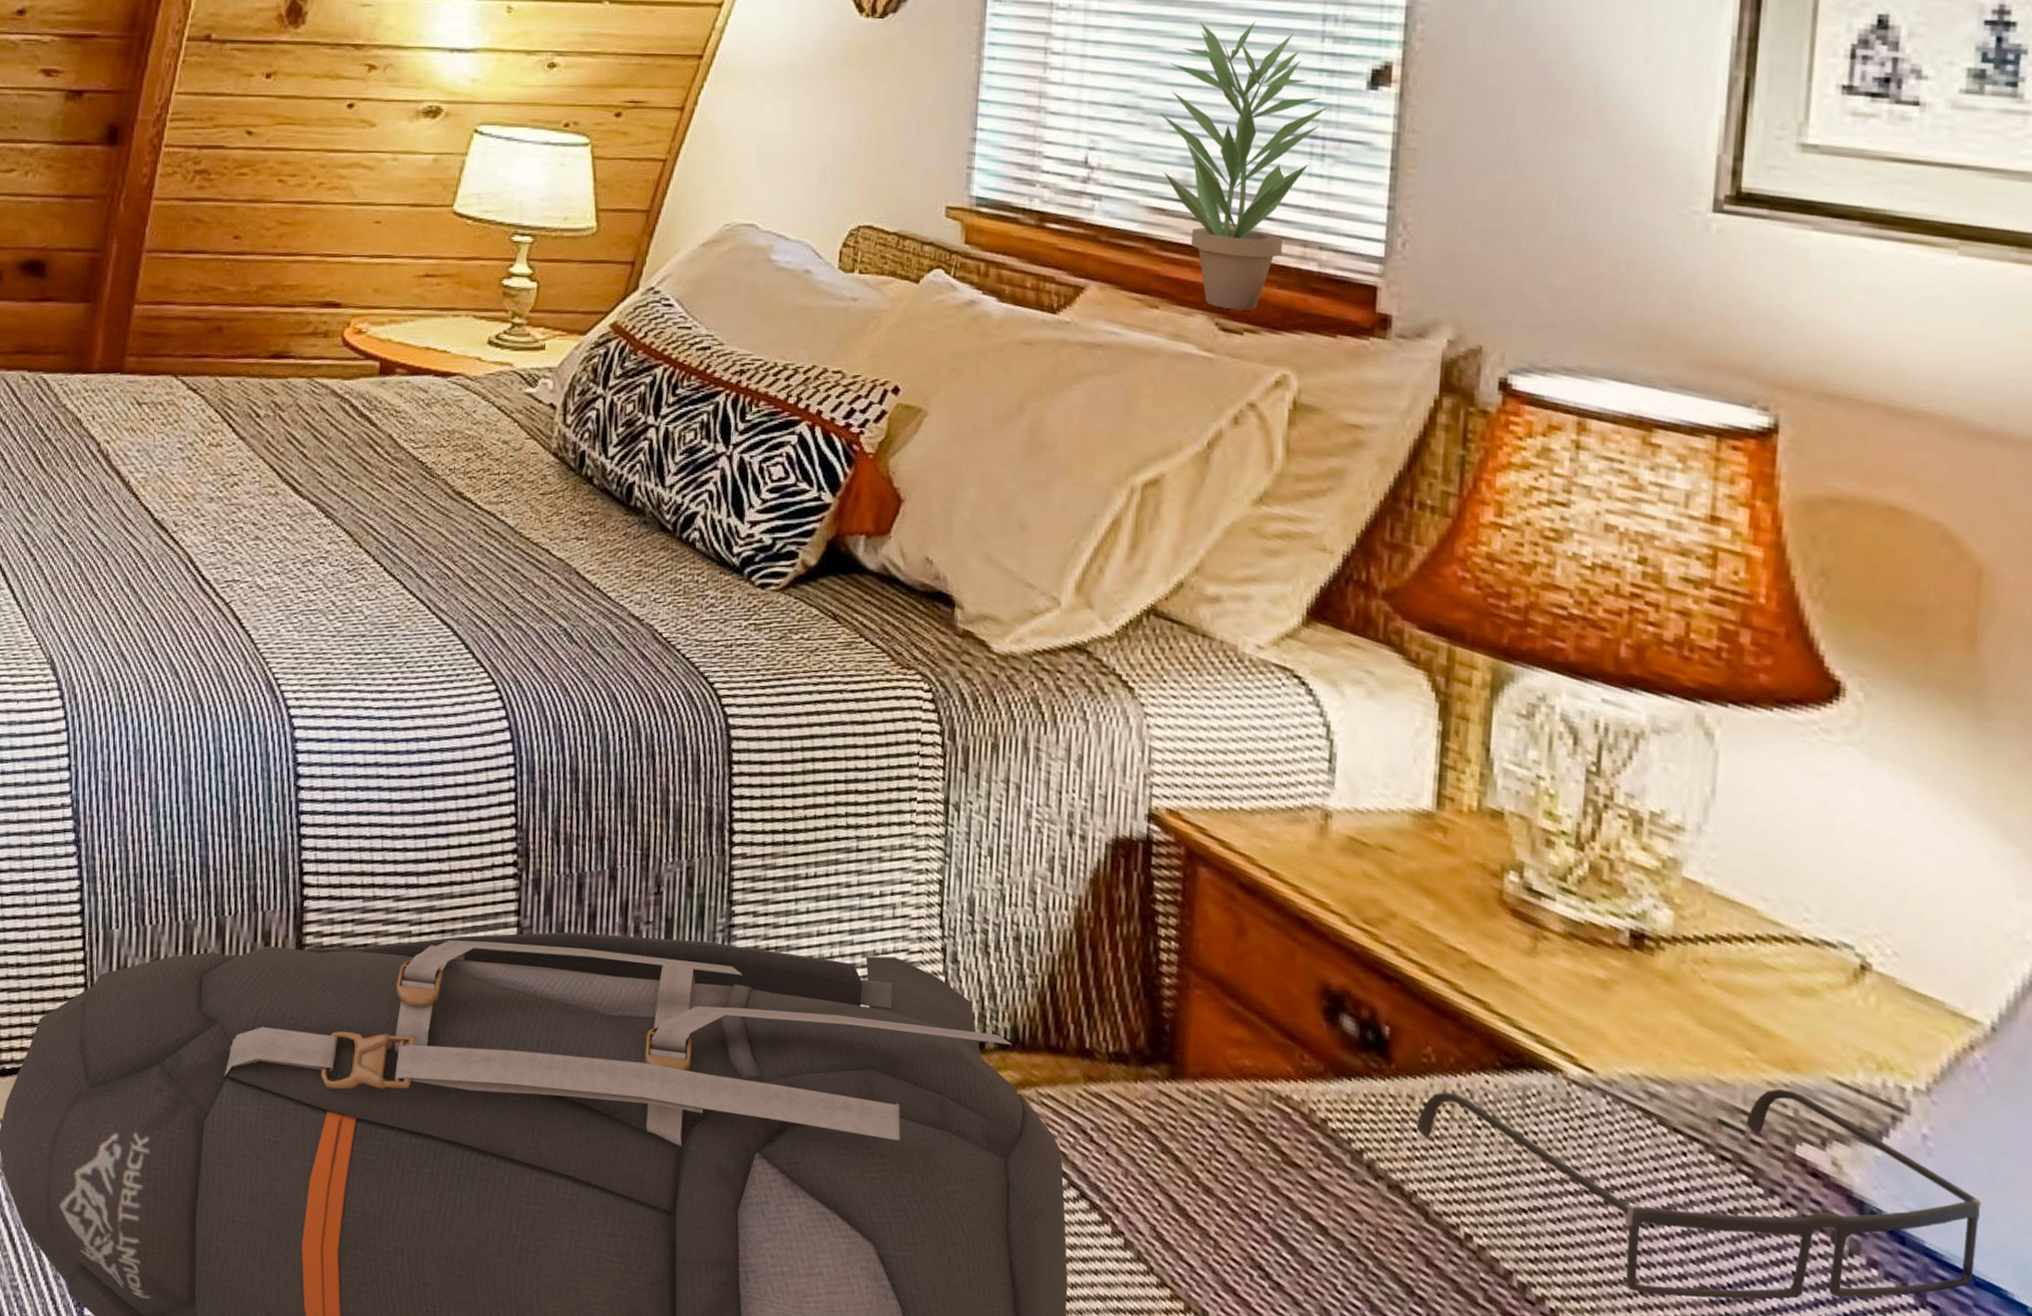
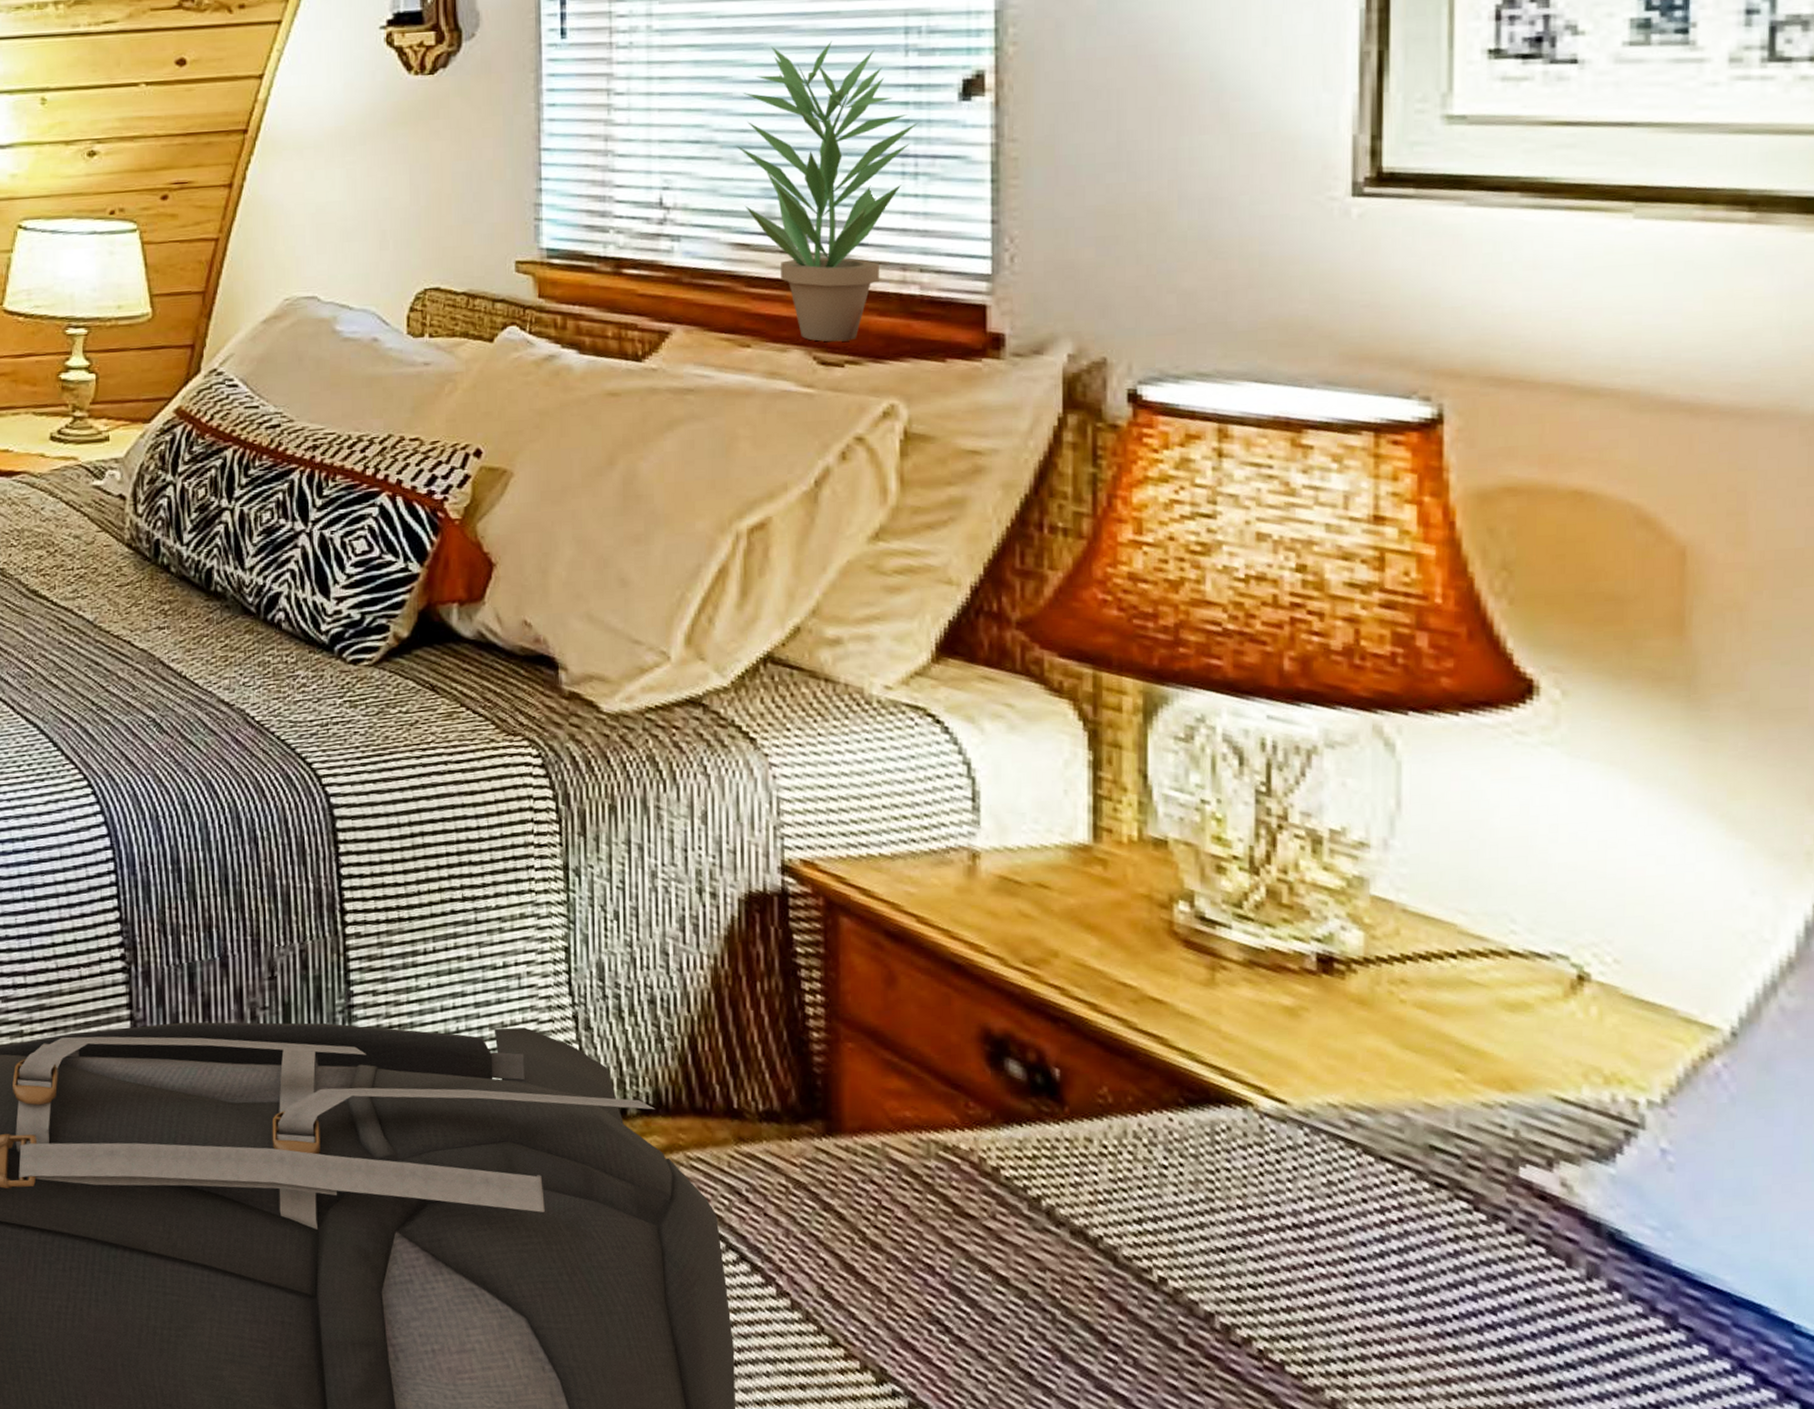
glasses: present [1416,1088,1982,1300] -> none [1097,1109,1733,1331]

